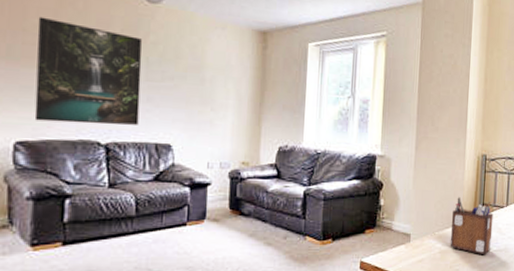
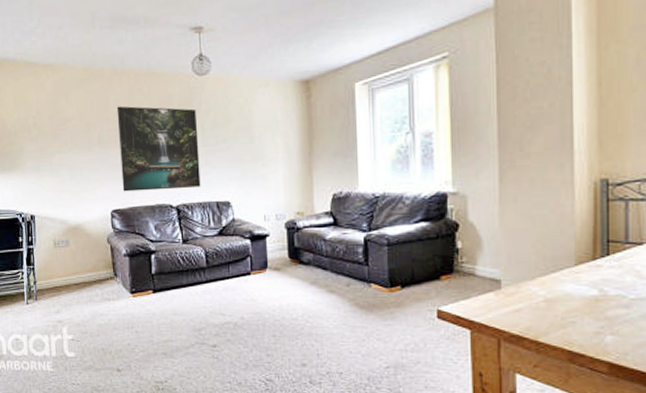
desk organizer: present [450,196,493,255] -> none [559,233,626,305]

